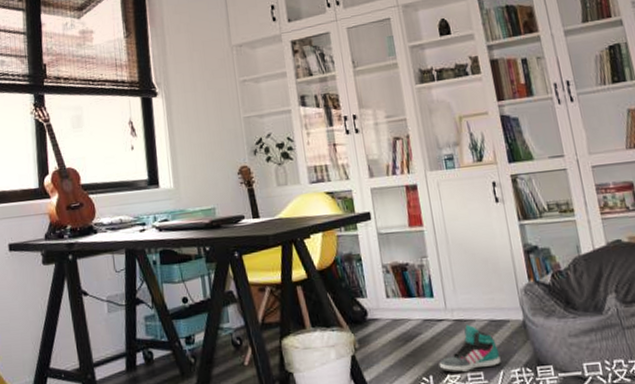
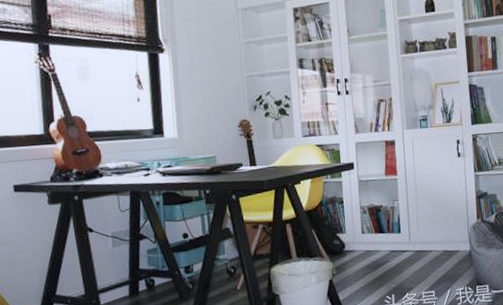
sneaker: present [439,324,501,374] -> none [400,254,449,292]

